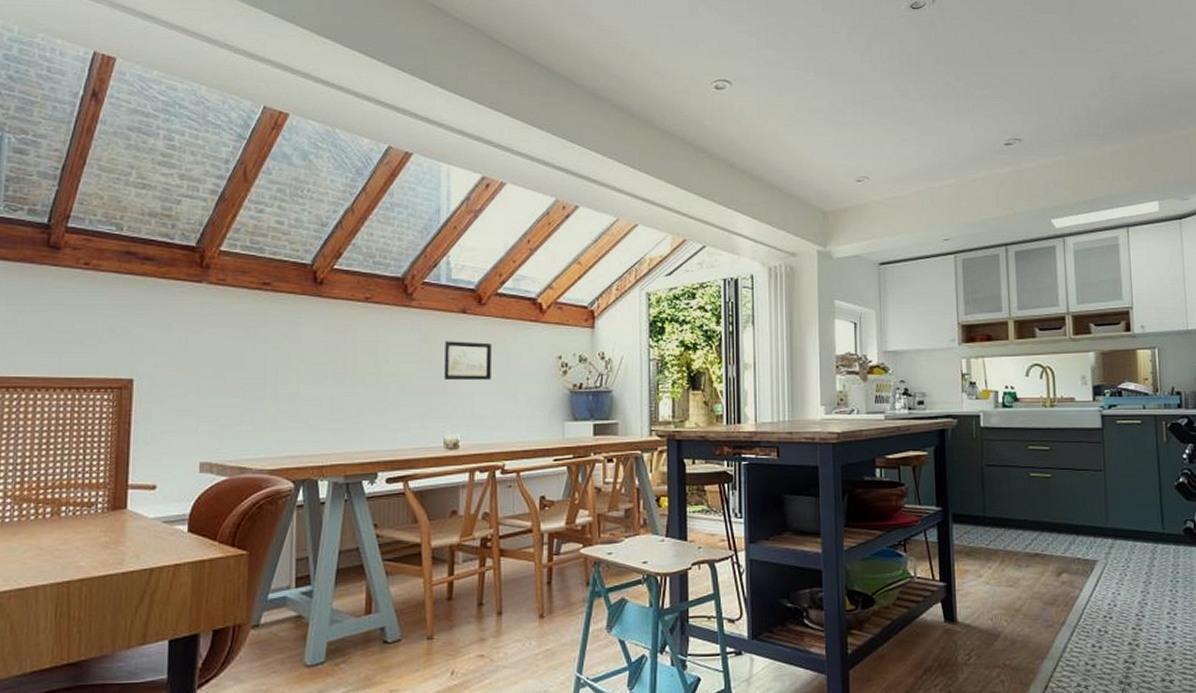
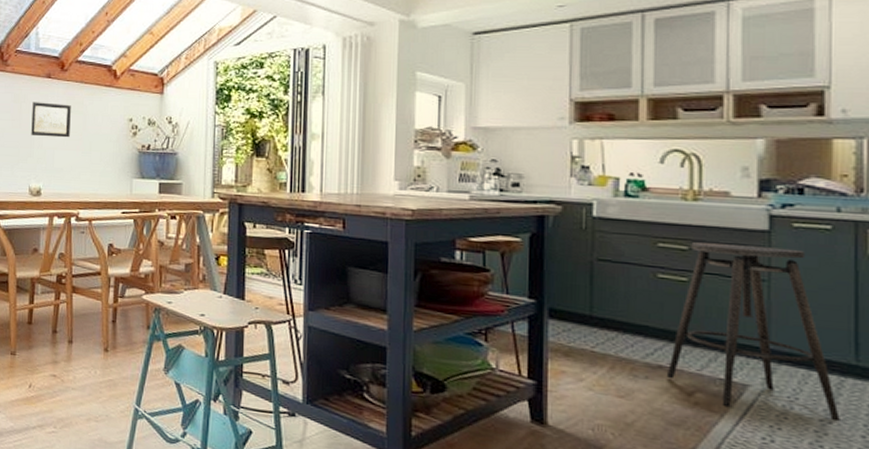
stool: none [1041,441,1156,581] -> present [666,242,840,422]

